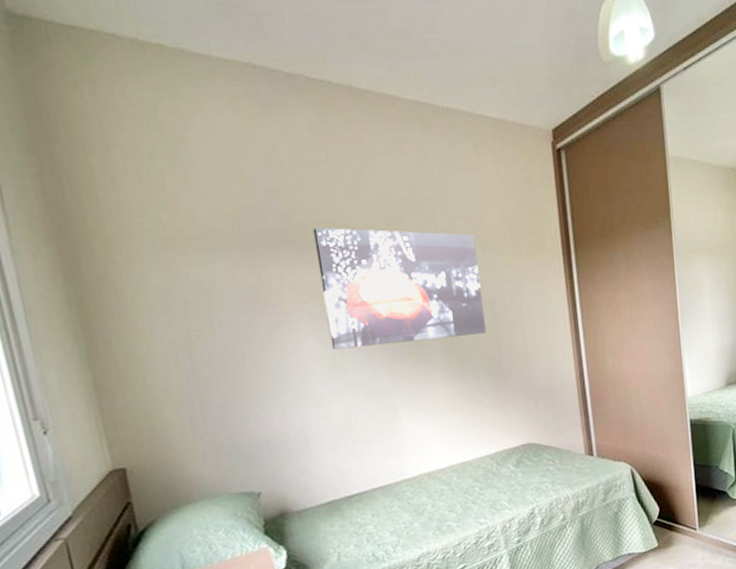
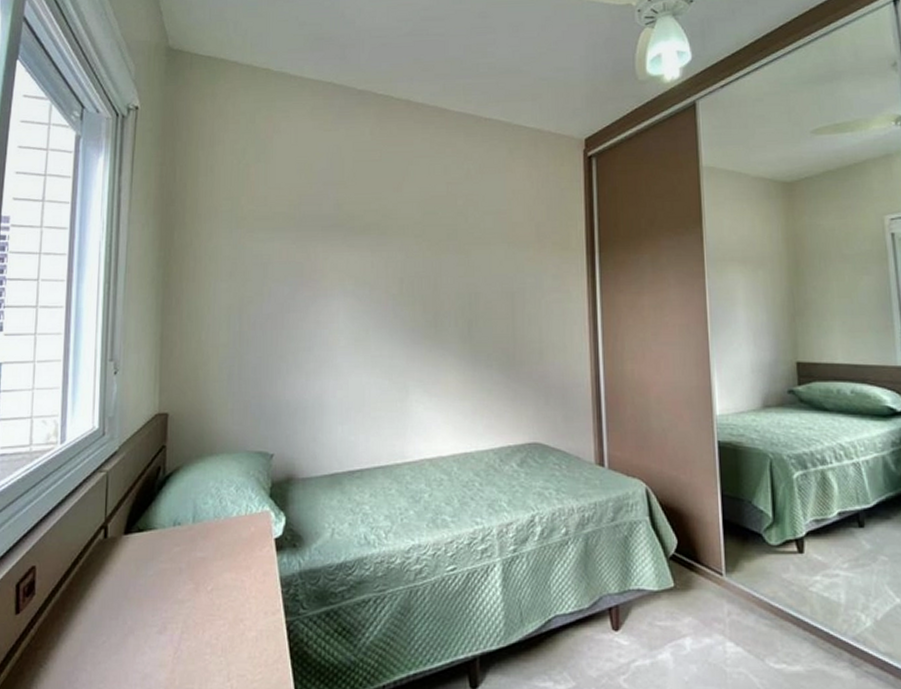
wall art: present [313,227,486,350] -> none [358,216,503,326]

